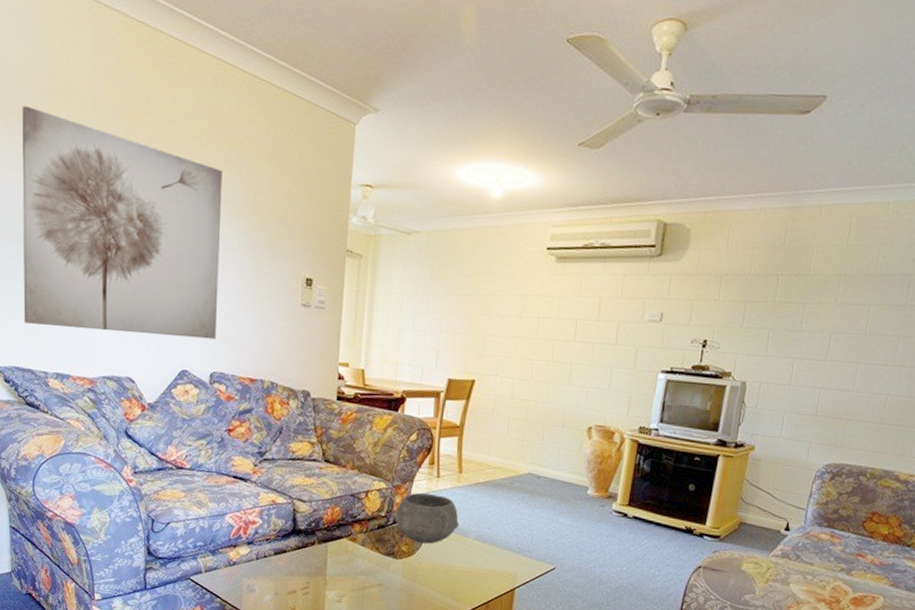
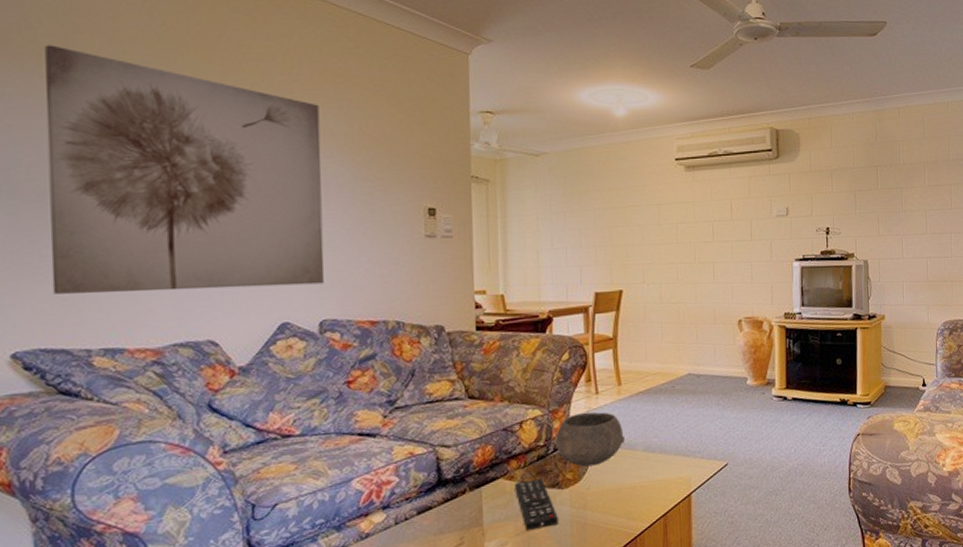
remote control: none [356,544,390,590] -> present [515,478,558,532]

